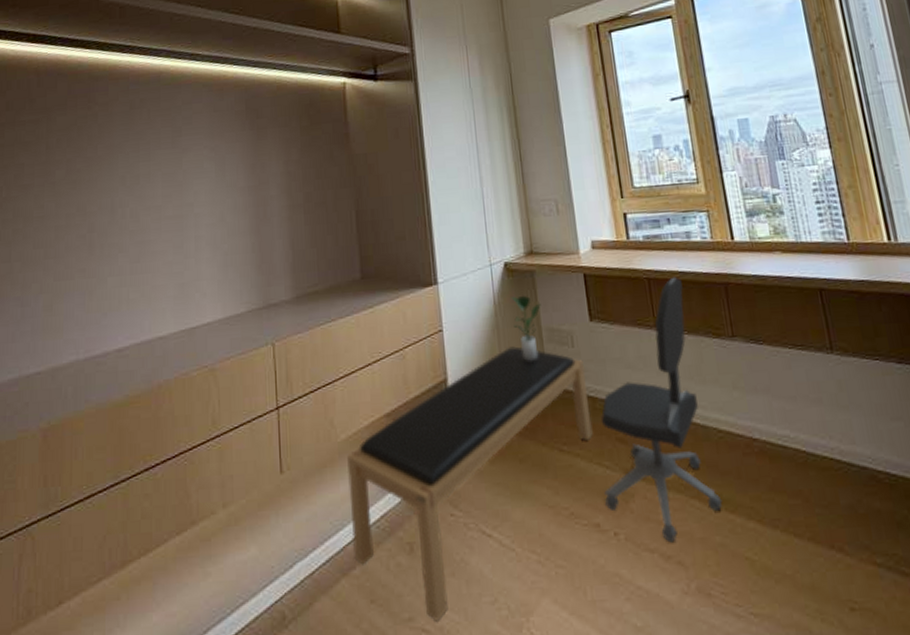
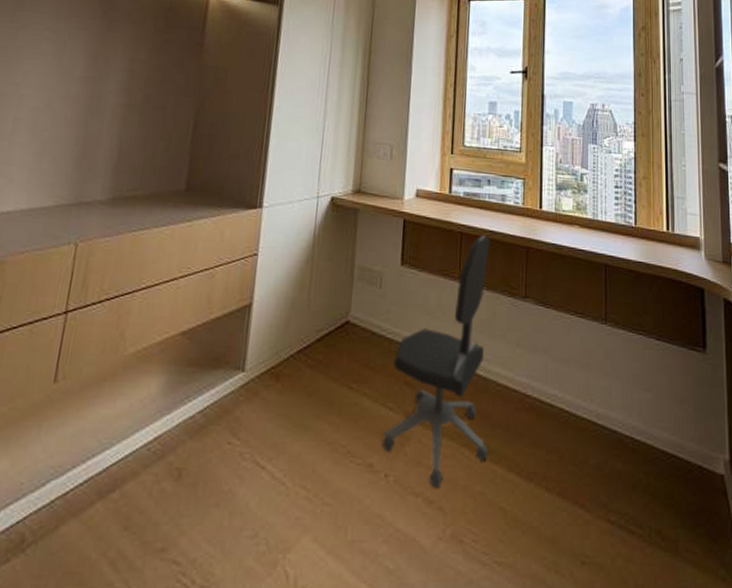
bench: present [346,346,593,621] -> none [116,279,388,554]
potted plant: present [511,295,541,361] -> none [328,231,359,296]

